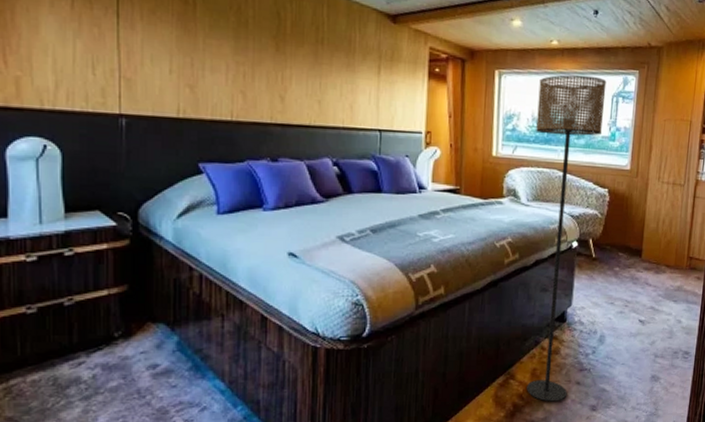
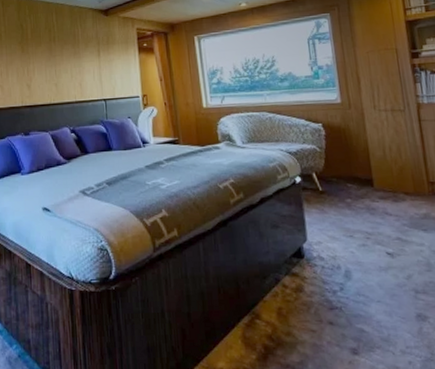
floor lamp: present [527,74,607,402] -> none [235,25,321,344]

